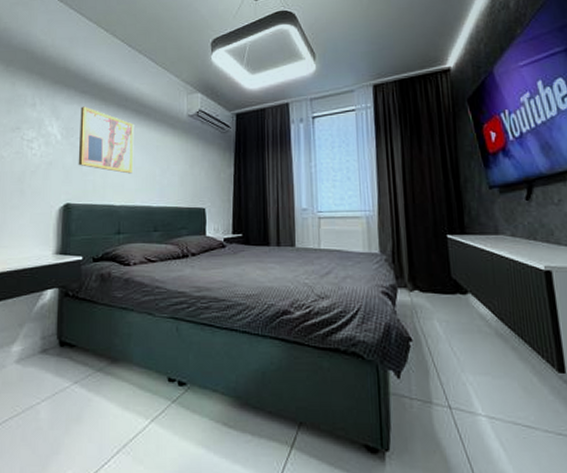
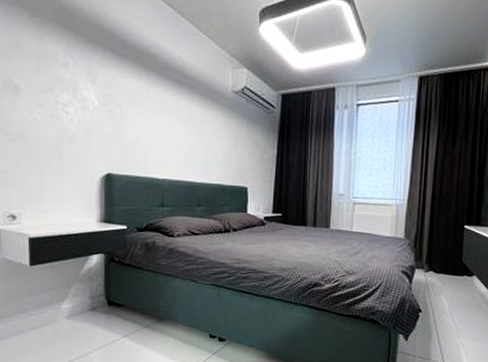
wall art: present [78,106,134,174] -> none [118,71,177,148]

